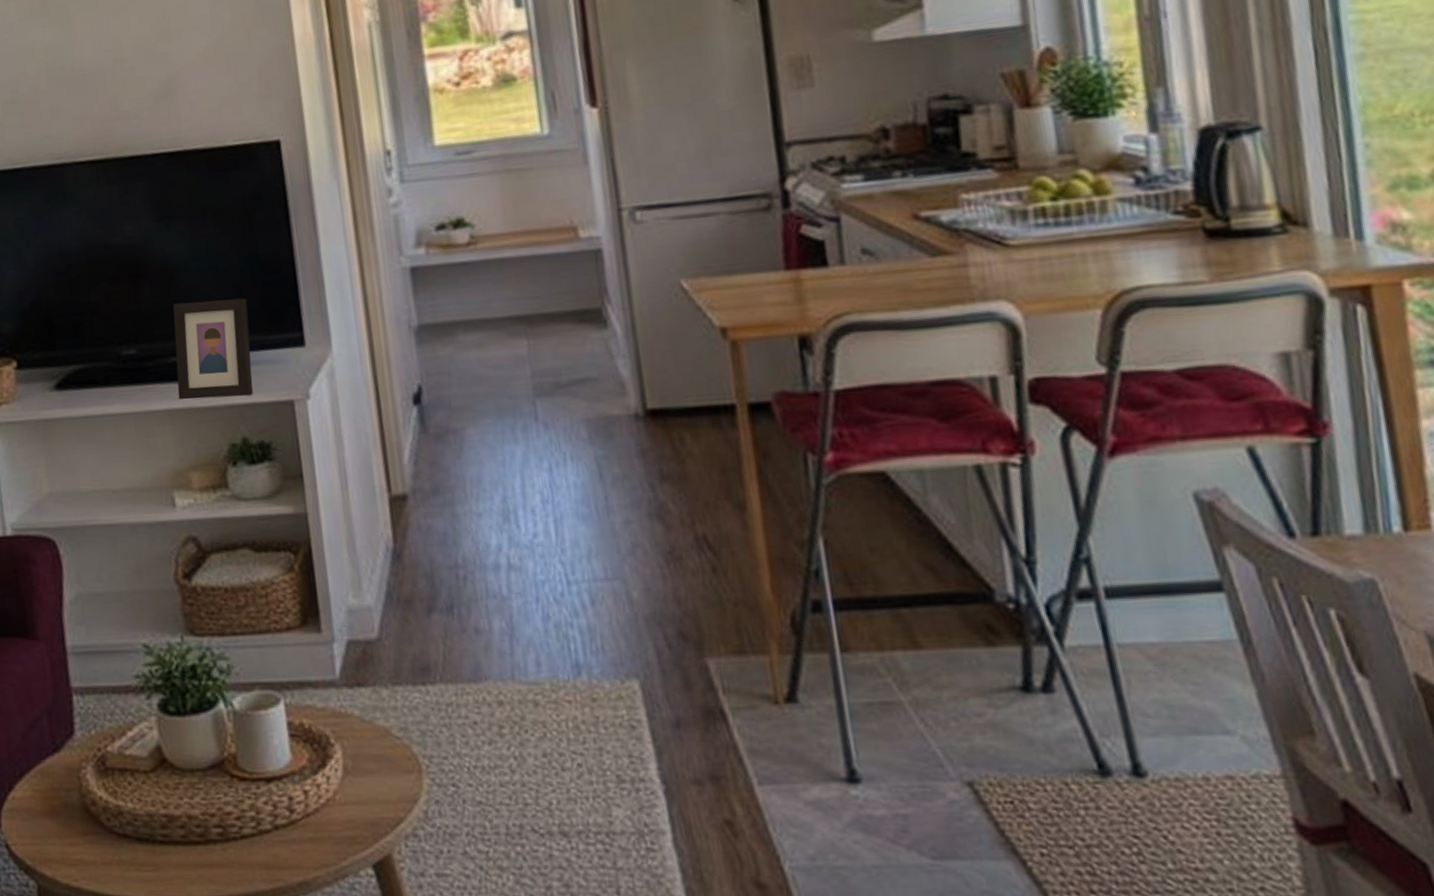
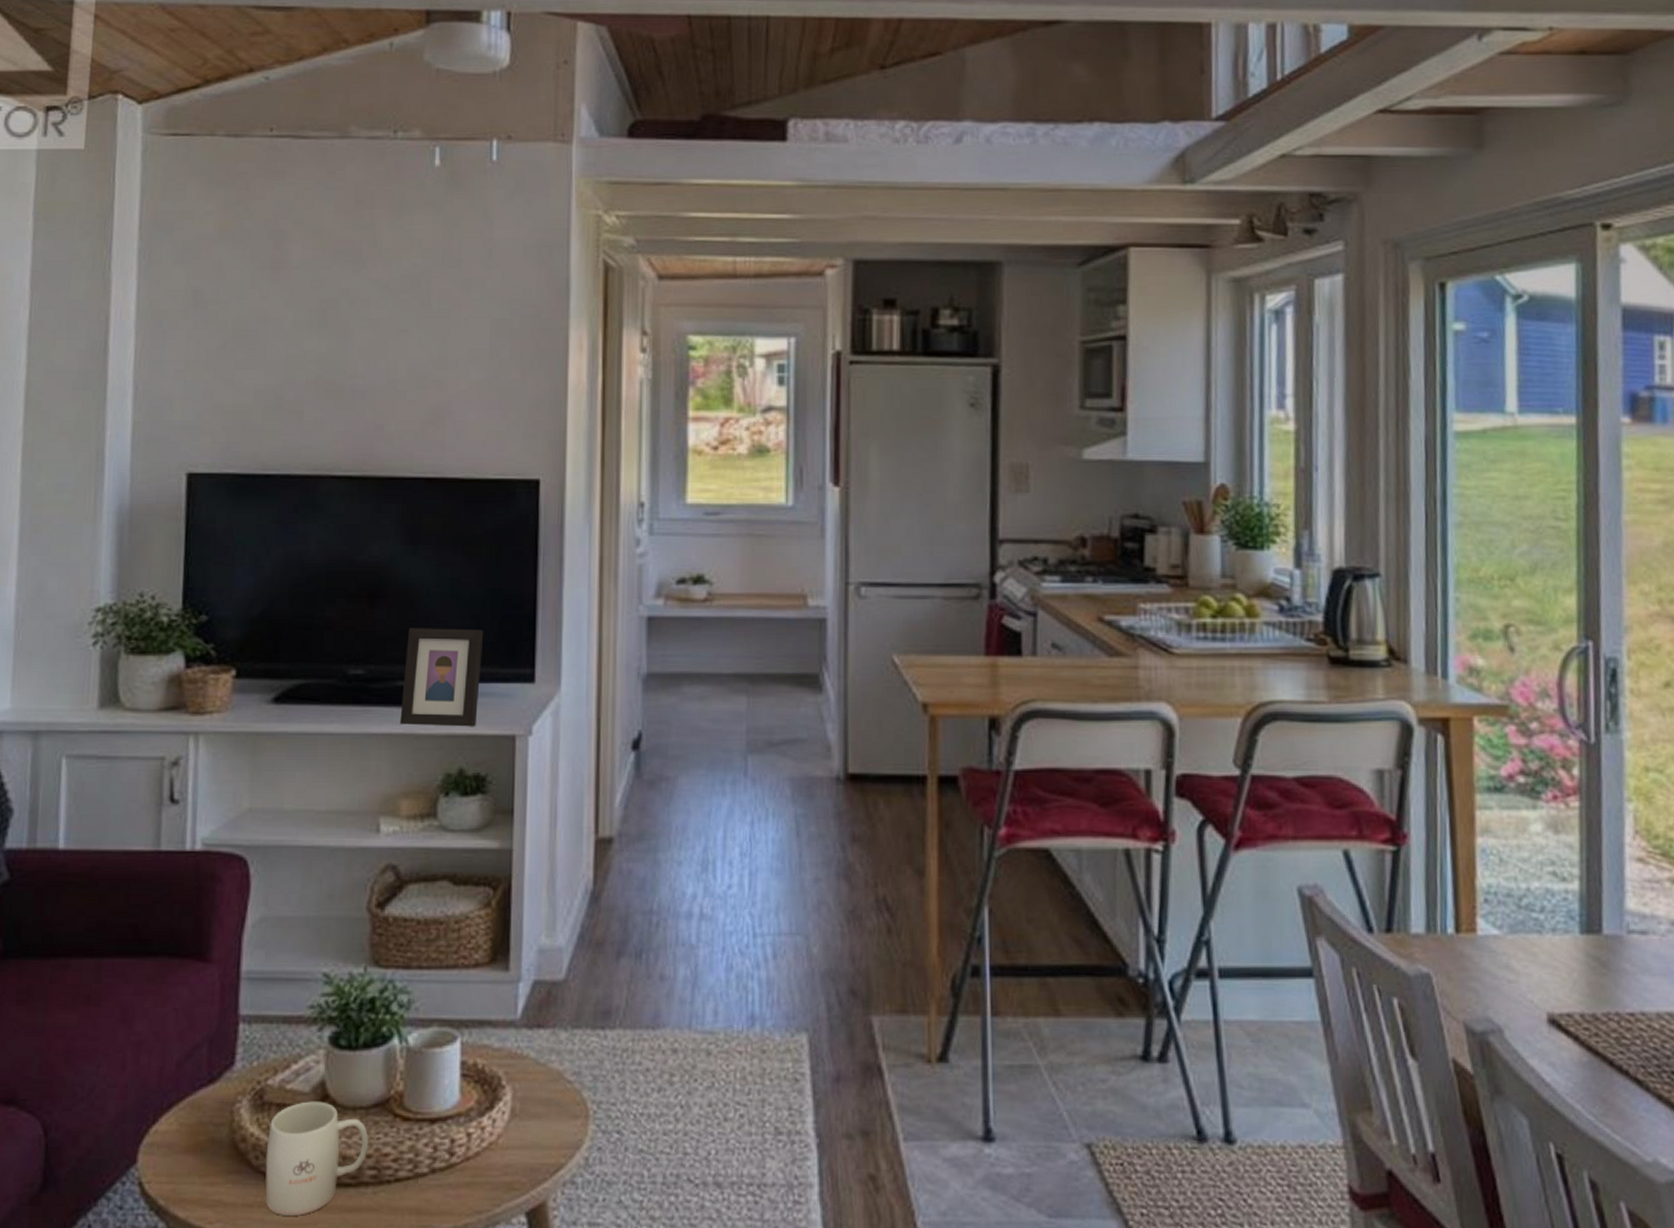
mug: none [115,765,211,872] -> present [265,1101,369,1216]

